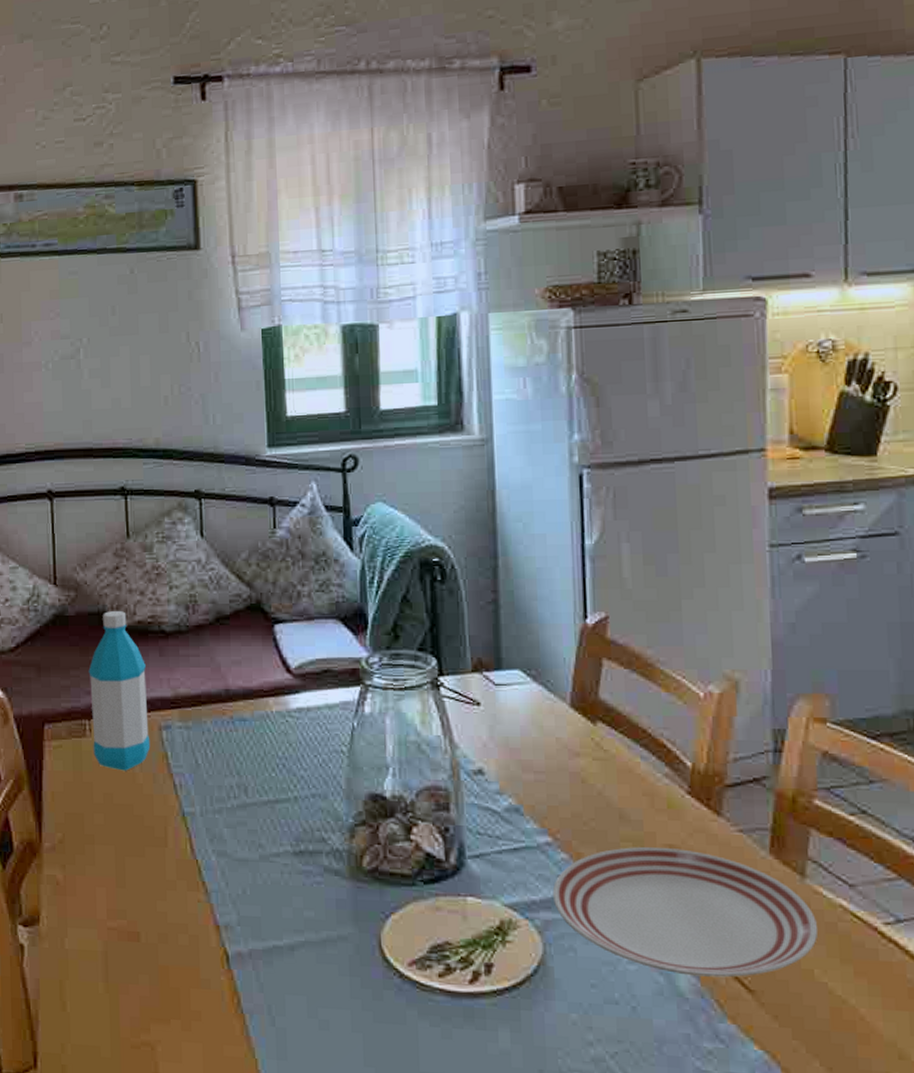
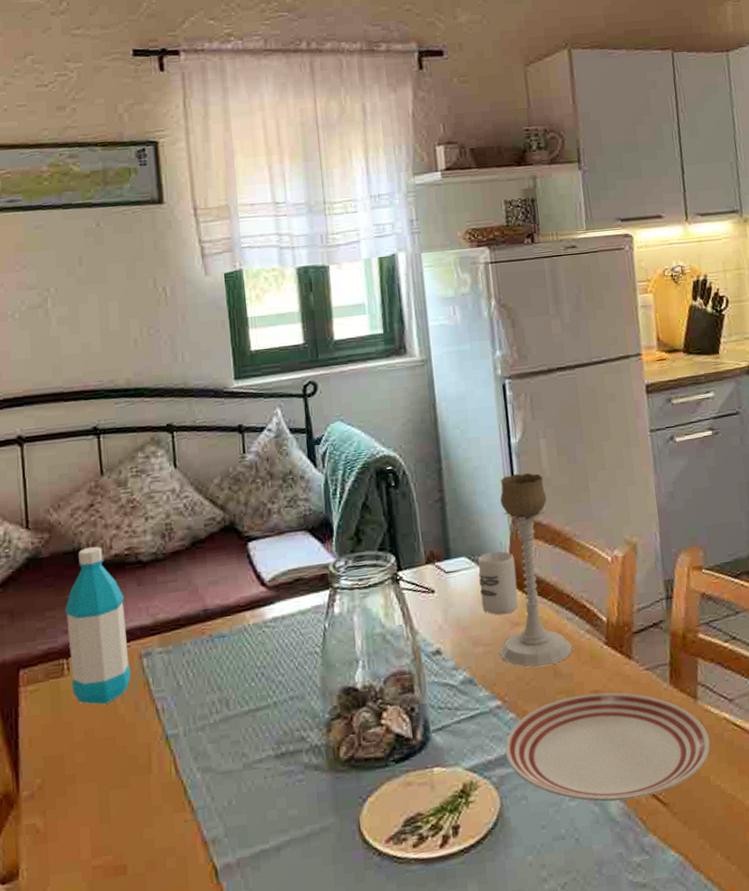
cup: none [534,667,581,742] -> present [478,551,518,615]
candle holder: none [553,581,645,807] -> present [499,473,573,668]

